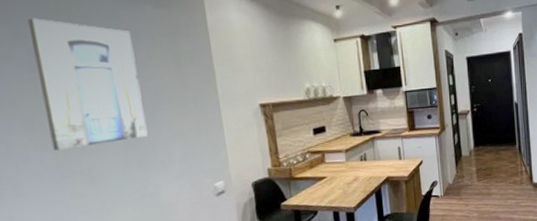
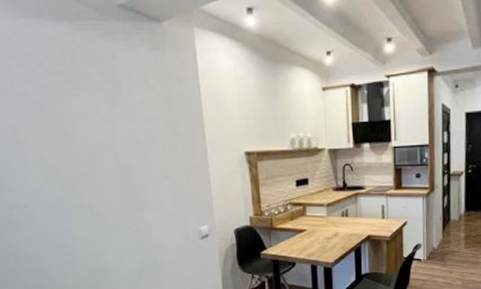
wall art: present [27,18,148,151] -> none [39,58,141,184]

